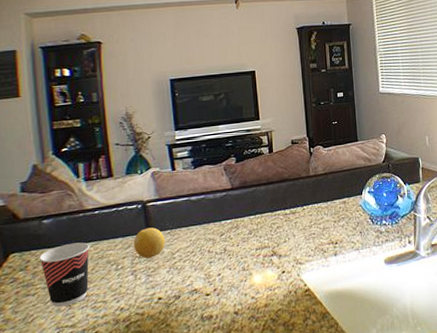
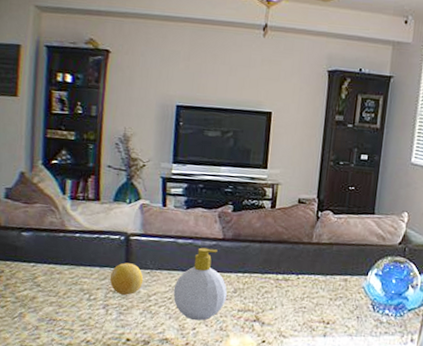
cup: present [39,242,90,307] -> none [13,262,66,326]
soap bottle: none [194,199,244,267] -> present [173,247,227,321]

